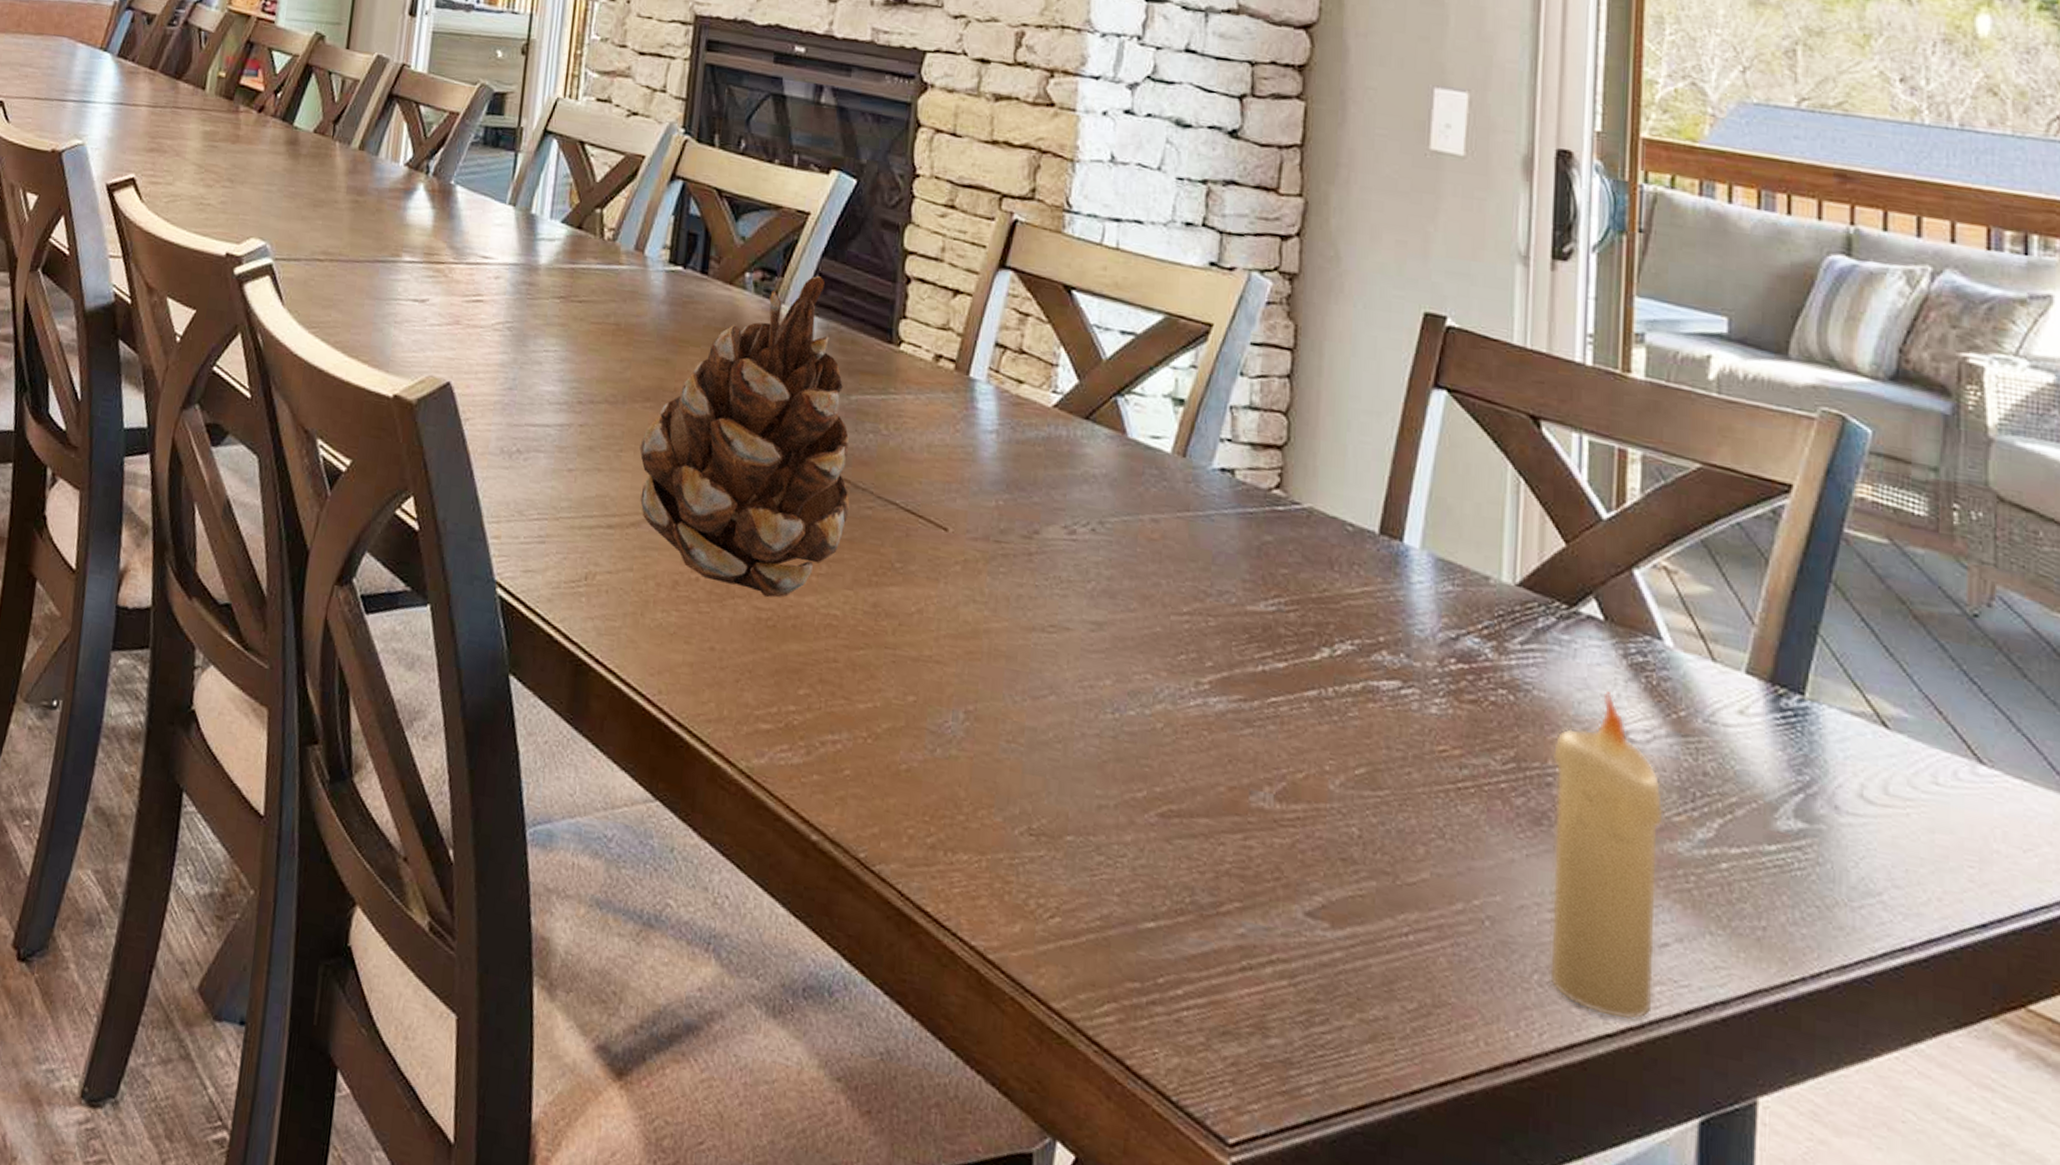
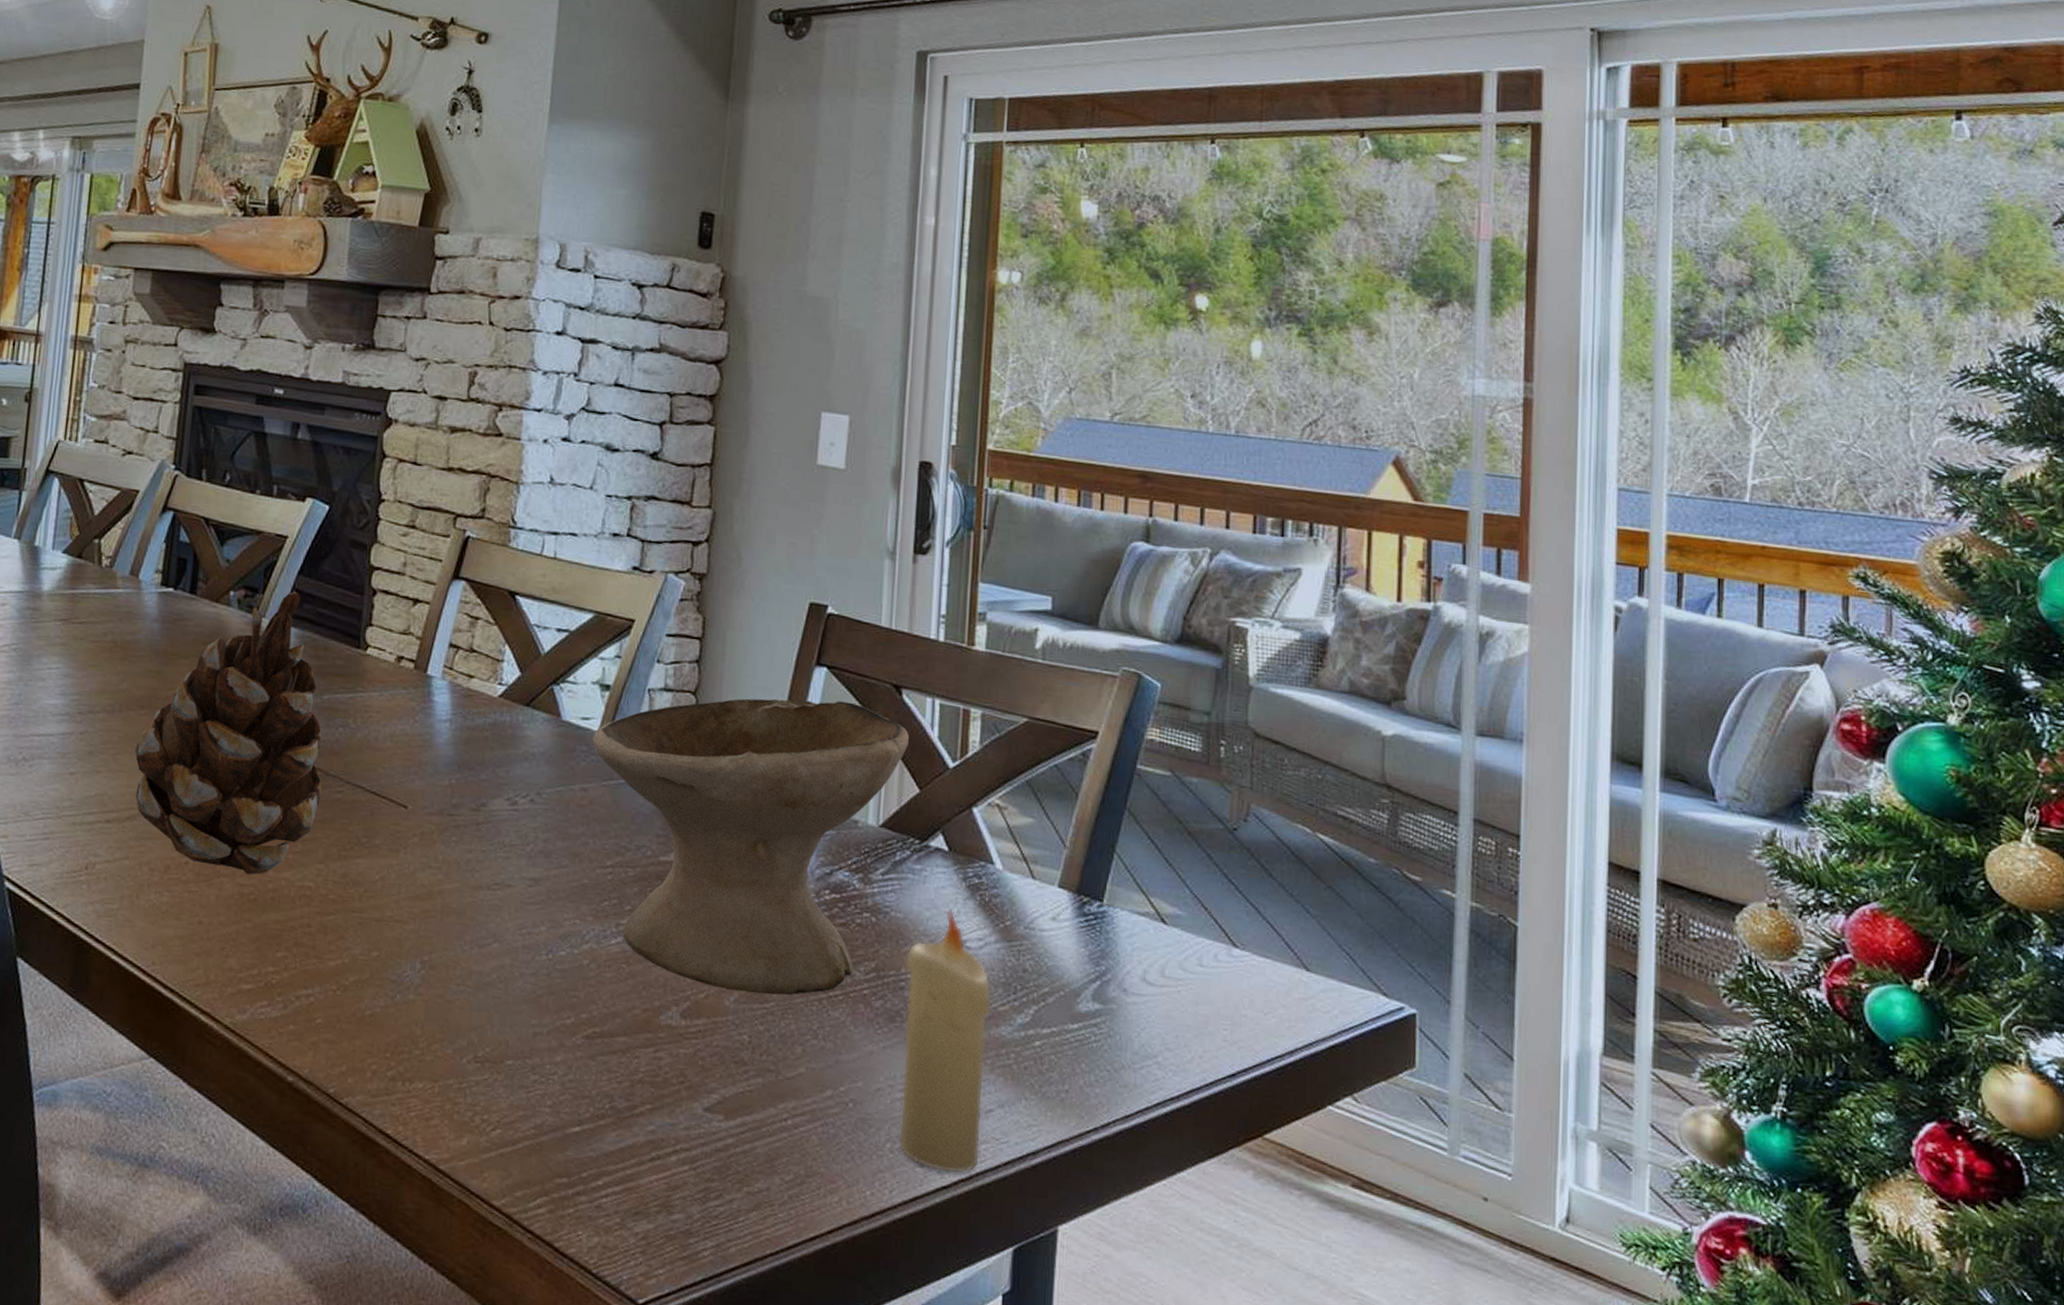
bowl: none [1164,423,1551,783] -> present [593,698,909,996]

